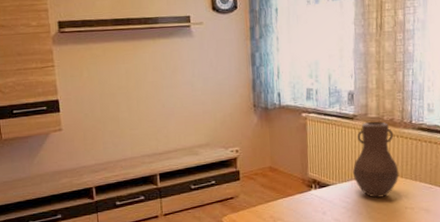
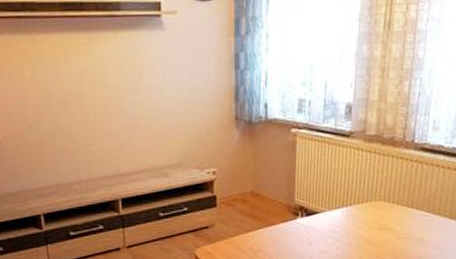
vase: present [352,121,399,198] -> none [344,139,395,227]

